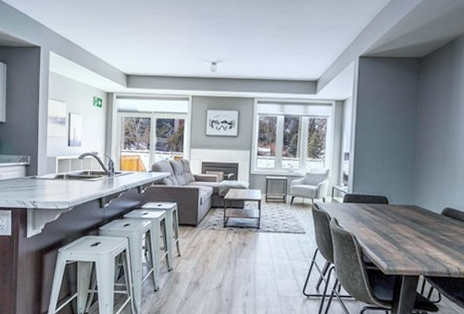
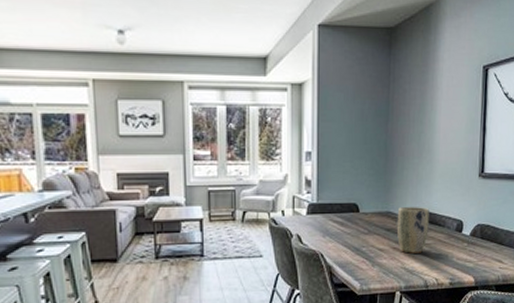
plant pot: none [421,203,452,244] -> present [396,207,429,254]

